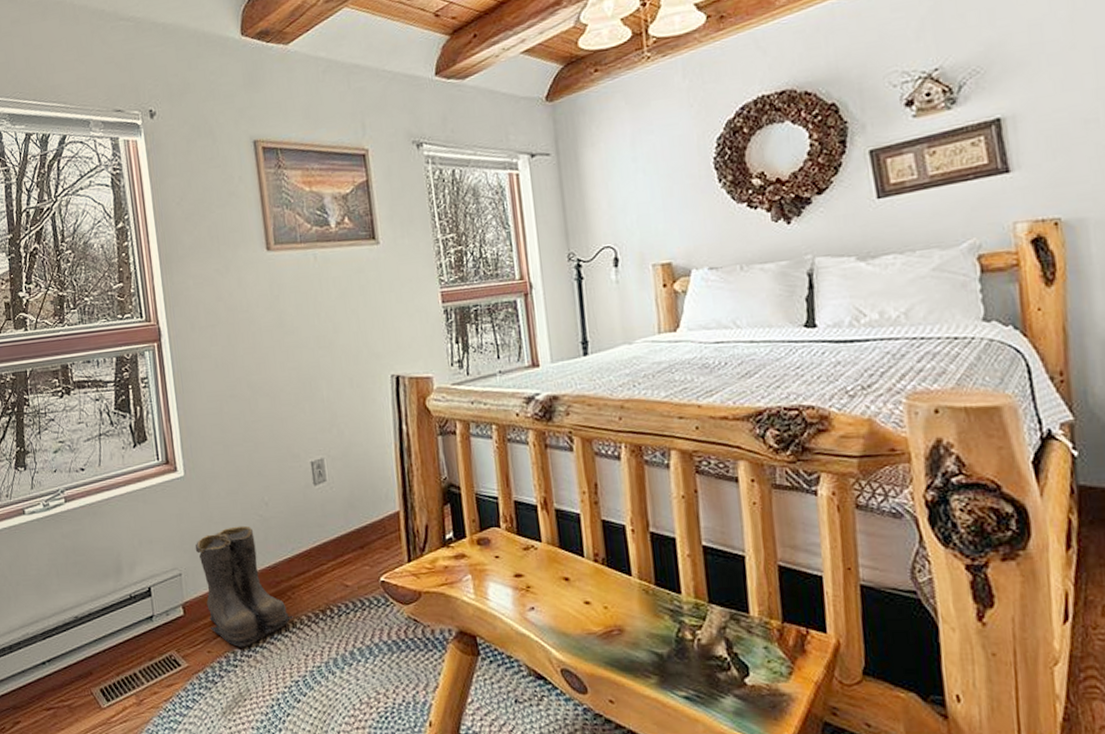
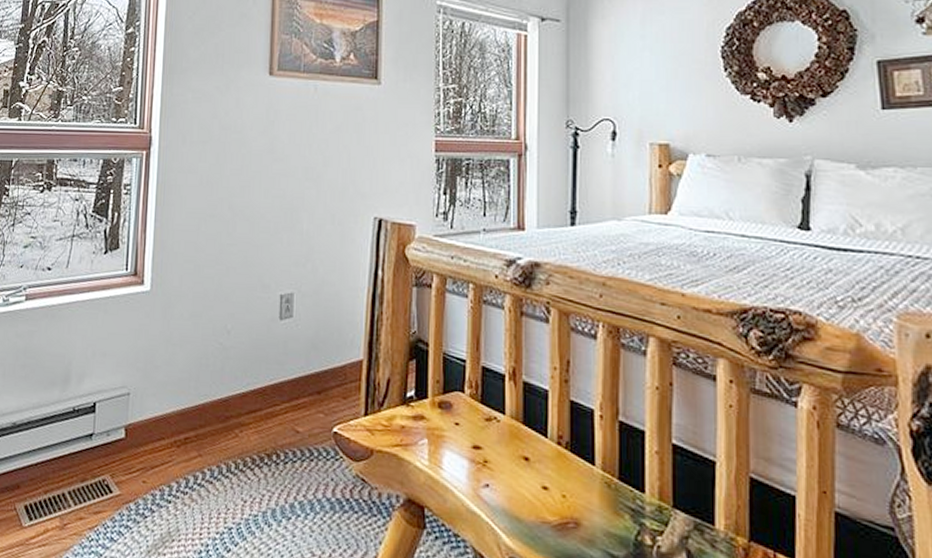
boots: present [195,525,295,648] -> none [148,350,239,483]

